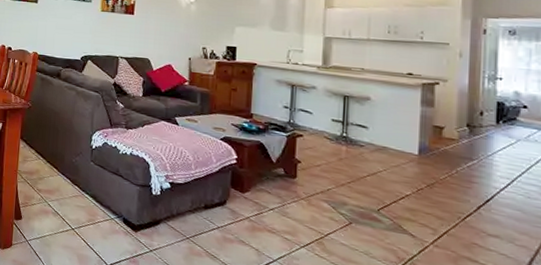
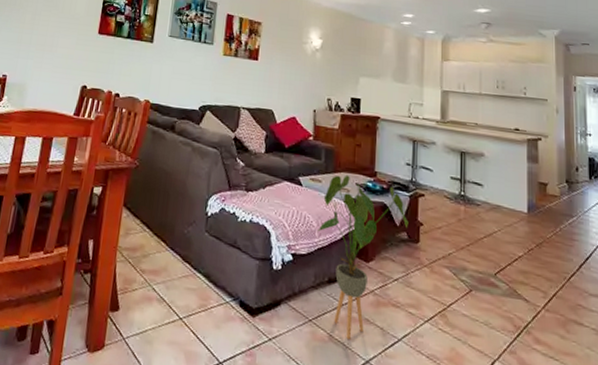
house plant: none [194,116,286,256] -> present [317,175,409,339]

